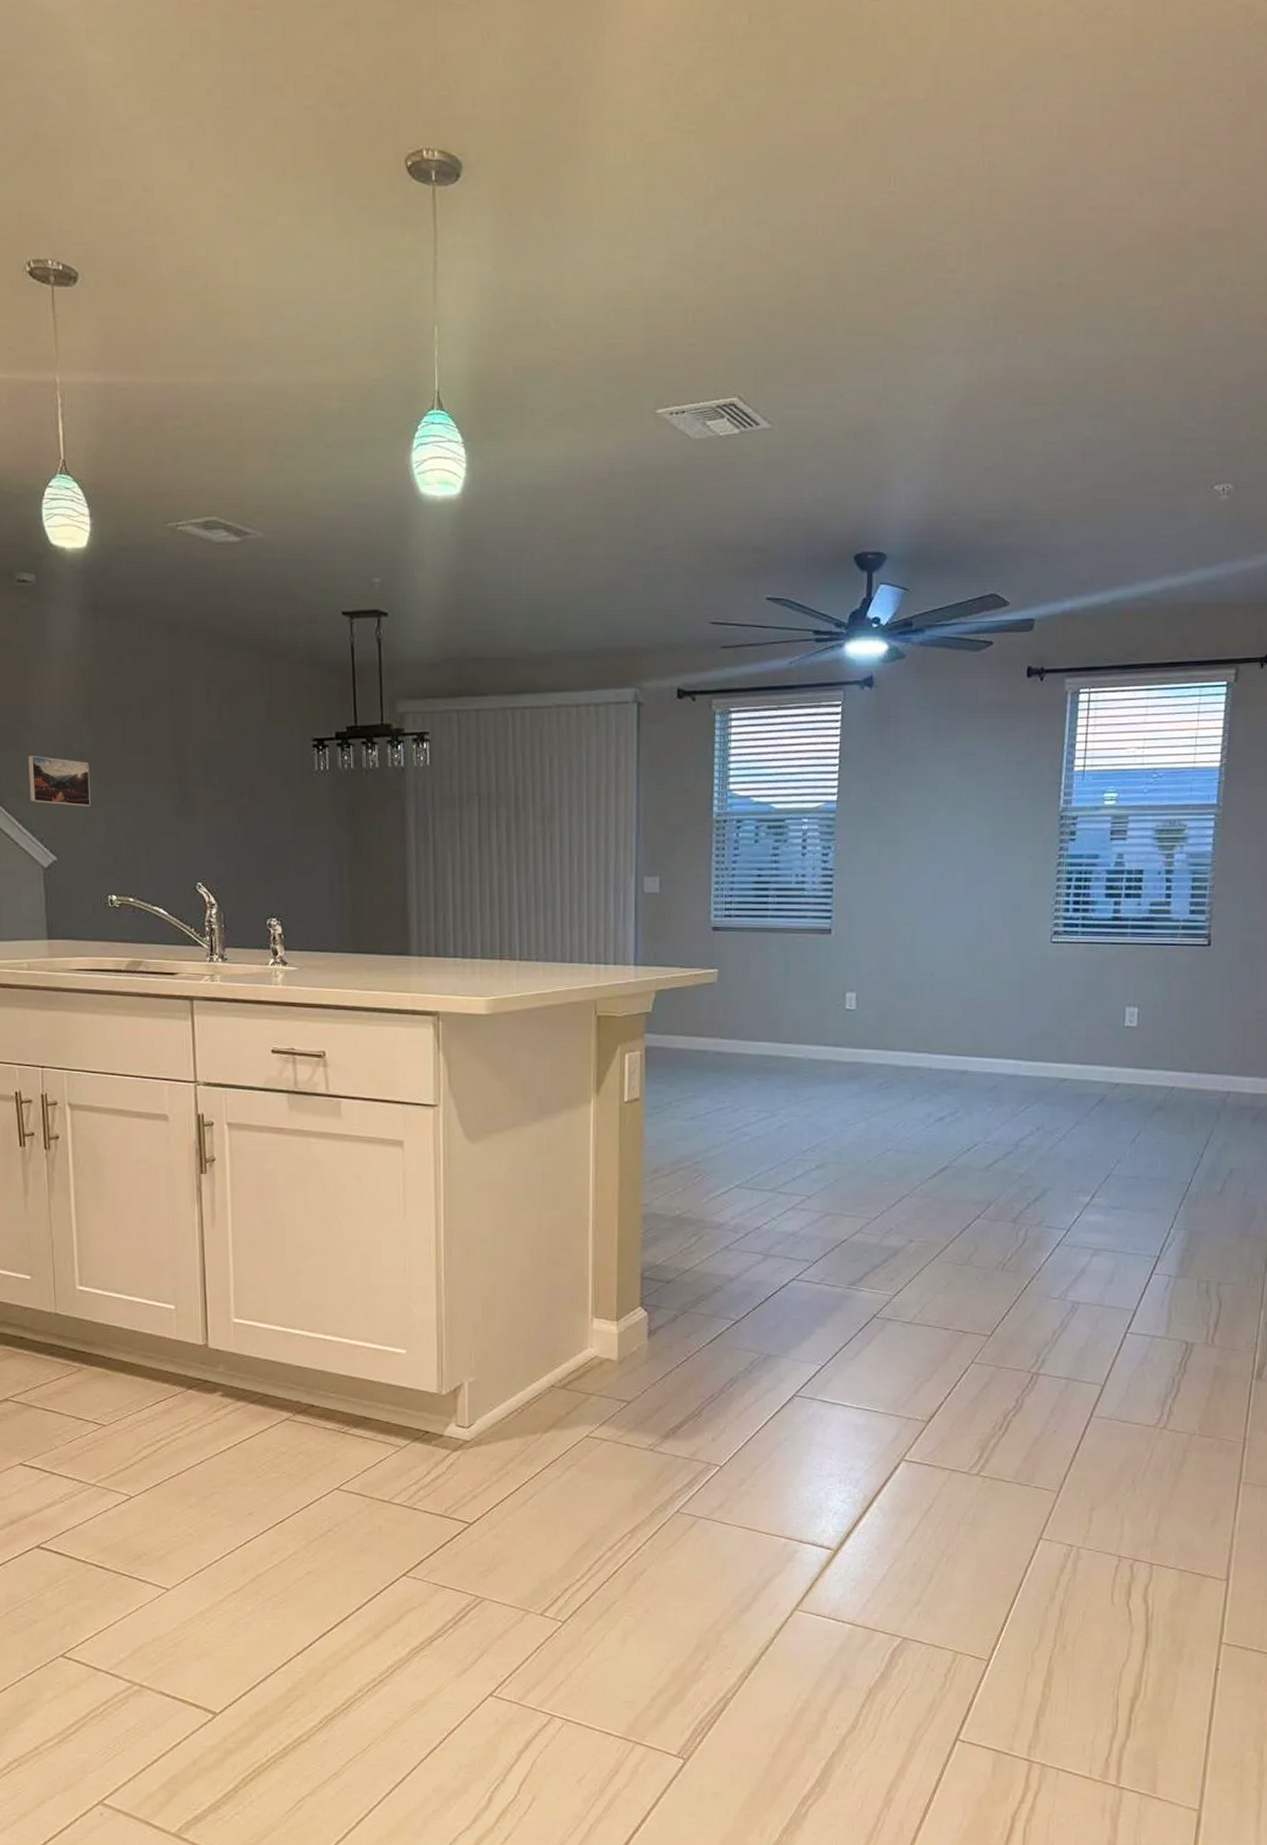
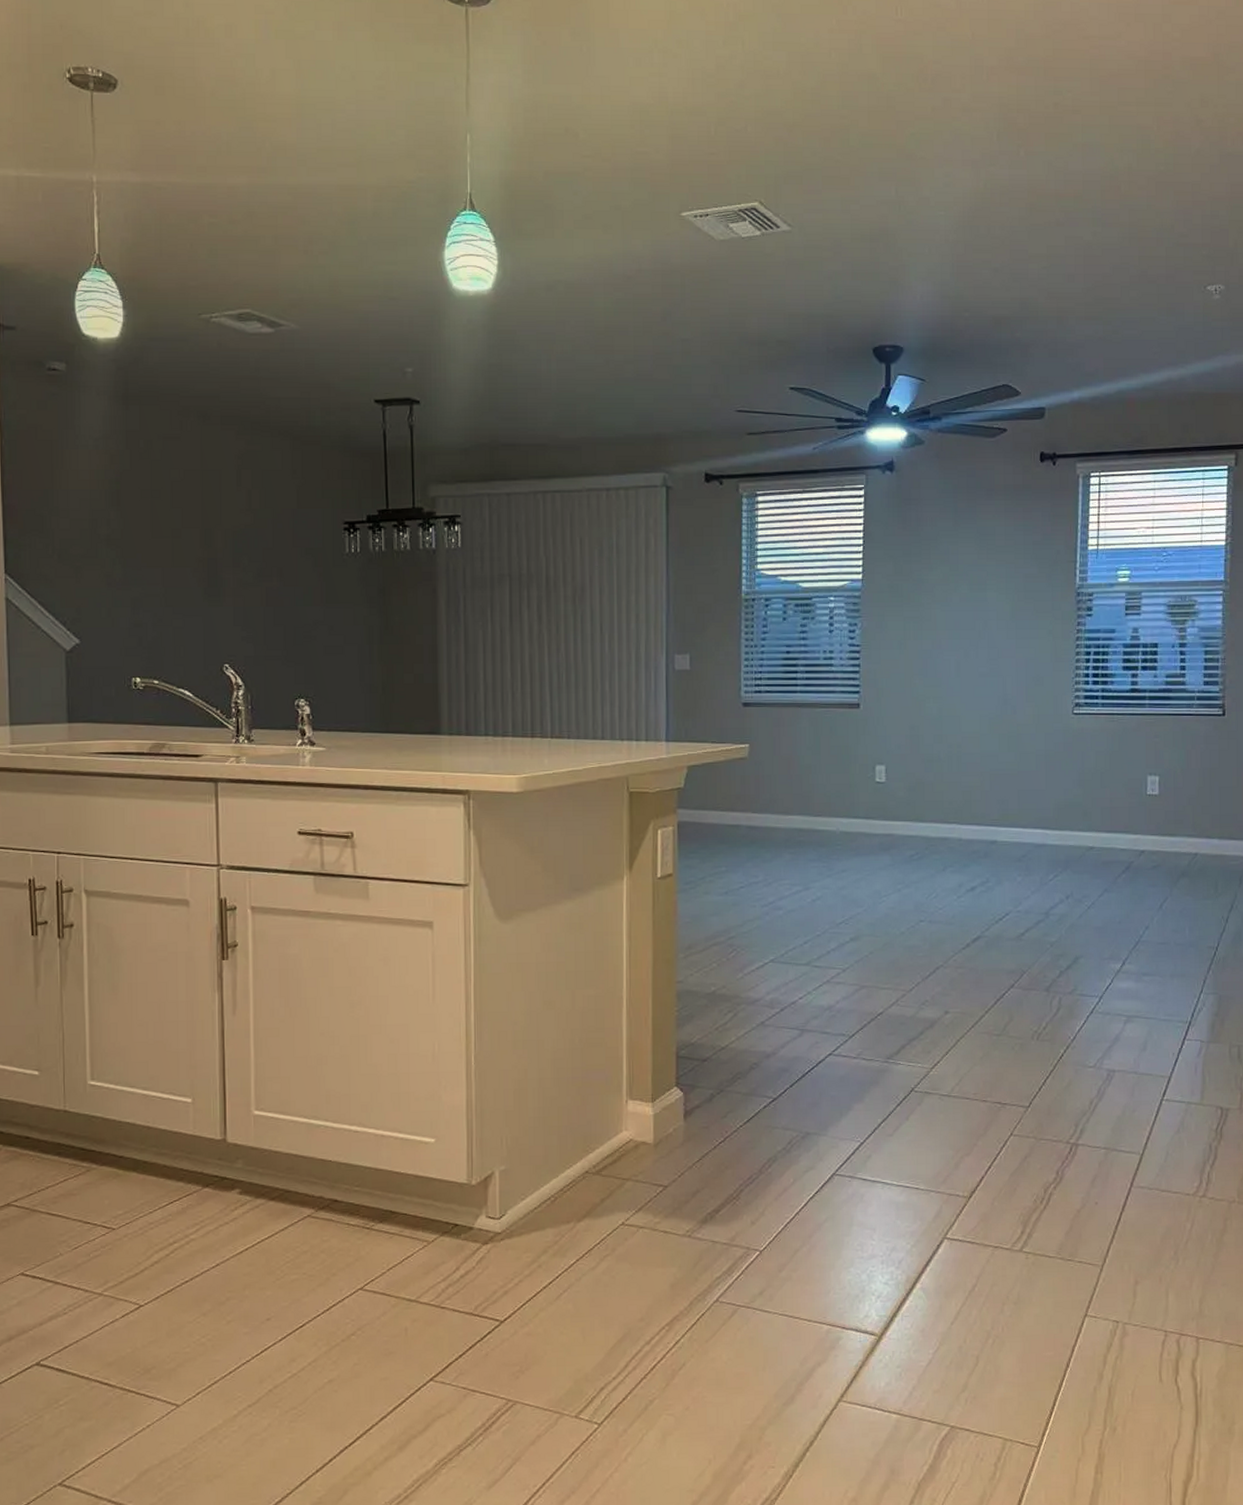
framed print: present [28,756,91,806] -> none [53,540,116,589]

